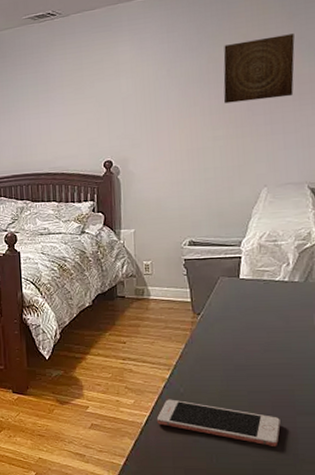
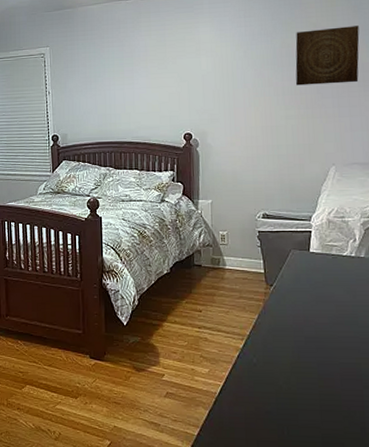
cell phone: present [156,399,281,446] -> none [230,369,349,420]

